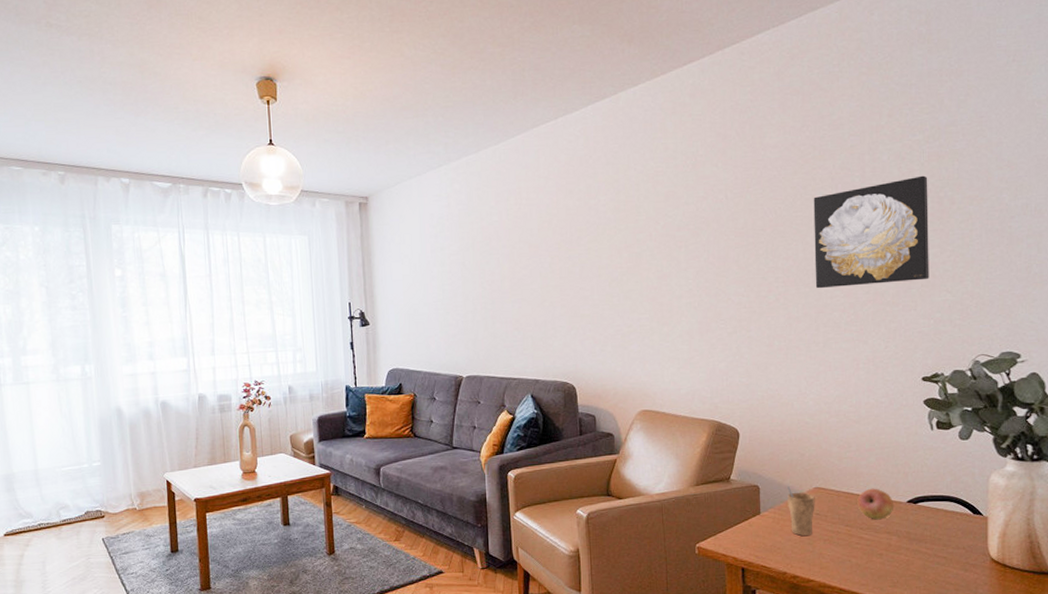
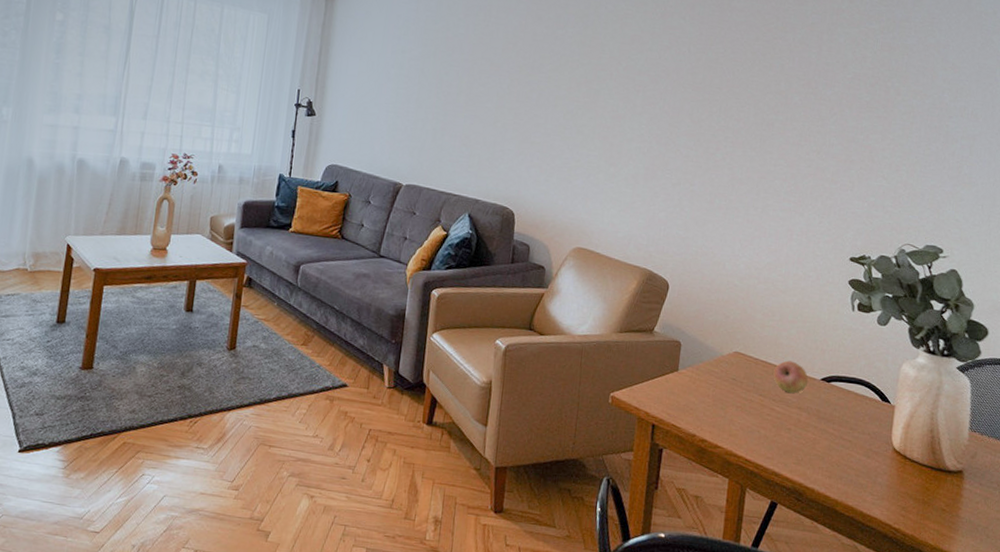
cup: present [787,486,815,536] -> none [706,347,734,401]
wall art: present [813,175,929,289] -> none [761,63,879,163]

